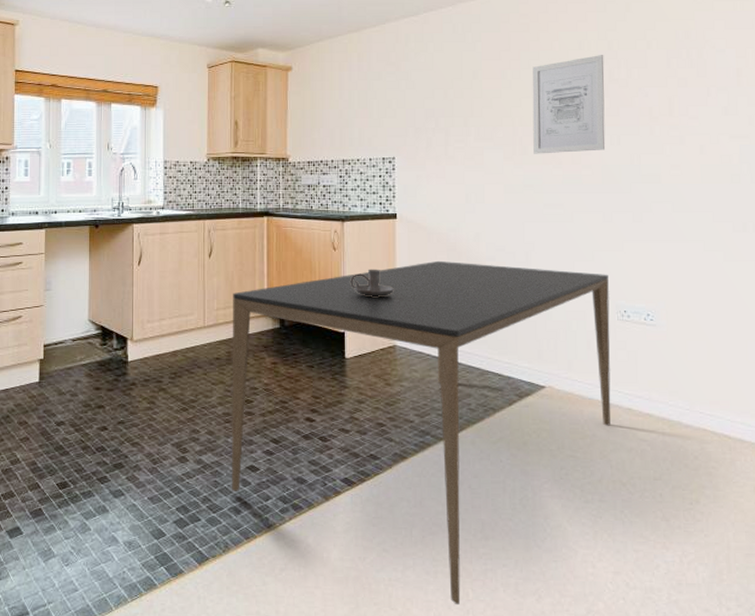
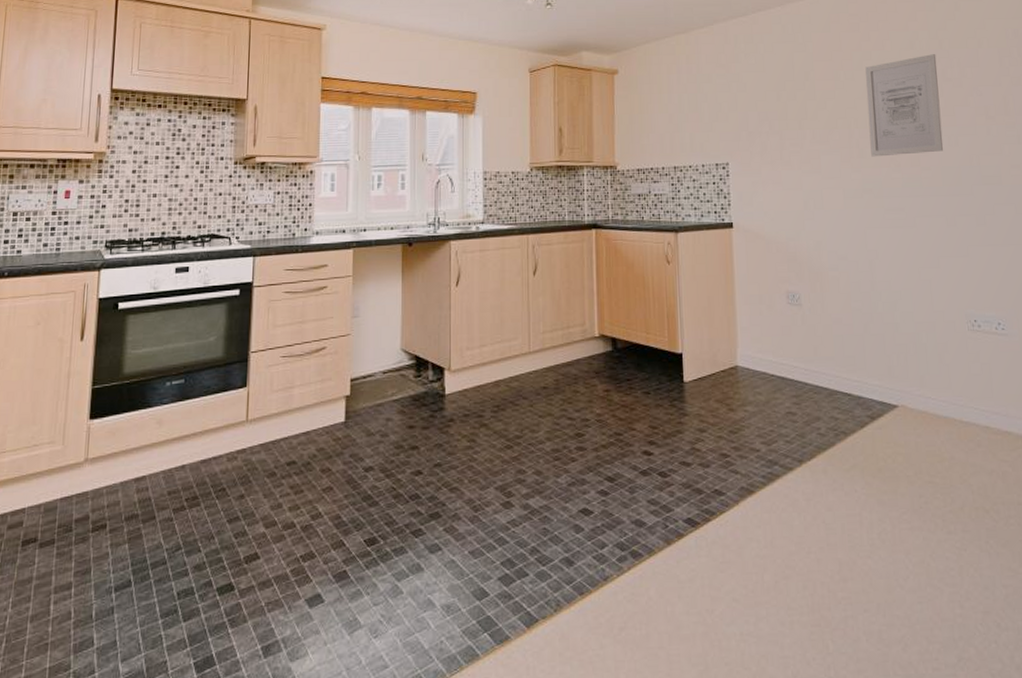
dining table: present [232,260,611,606] -> none [560,272,969,661]
candle holder: present [350,269,394,296] -> none [686,282,733,313]

